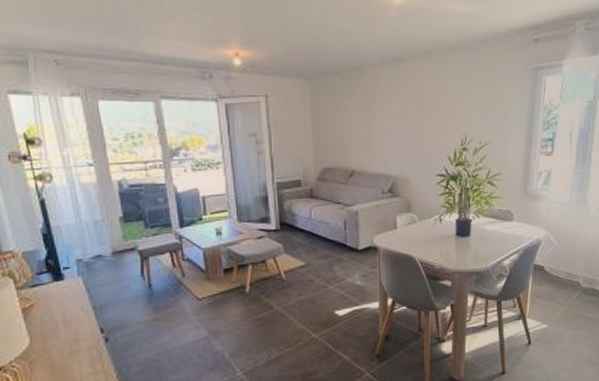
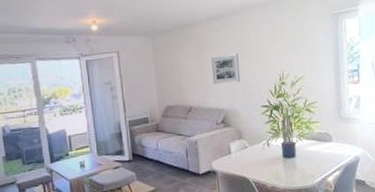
wall art: none [381,108,415,146] -> present [210,53,241,85]

